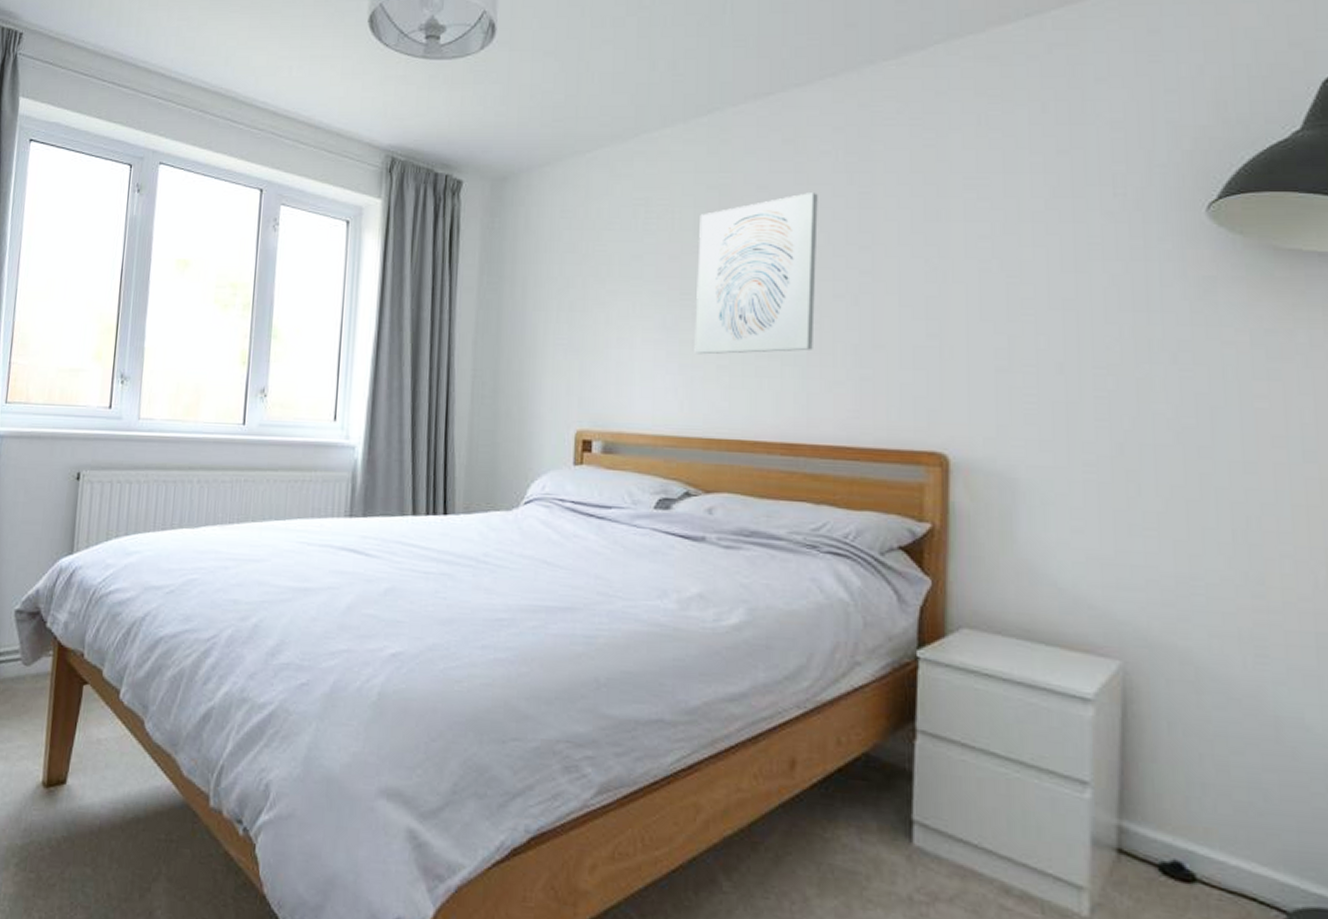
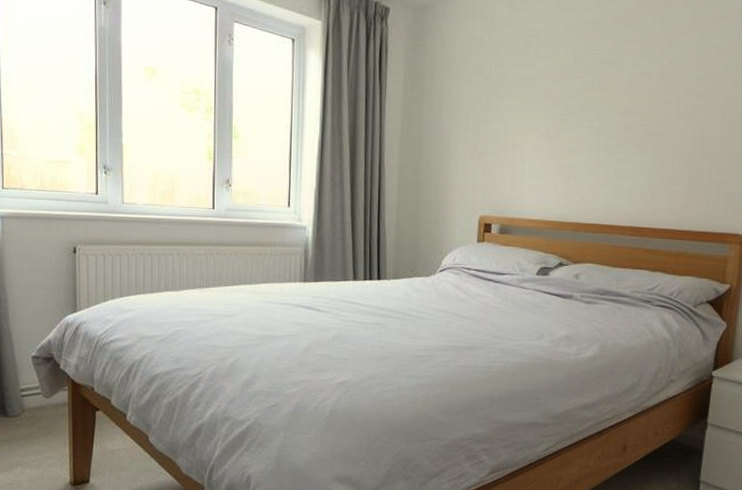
wall art: present [694,193,818,355] -> none [570,31,670,159]

